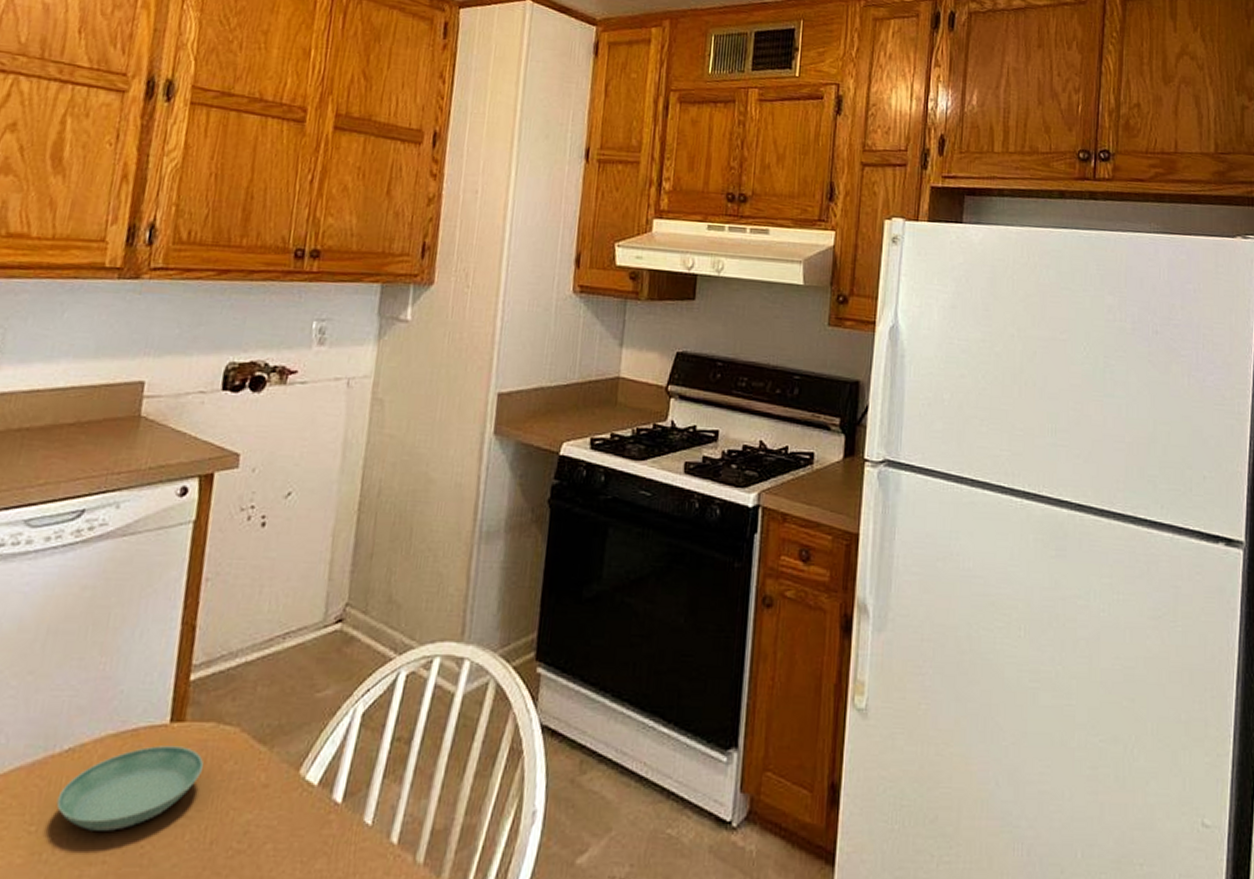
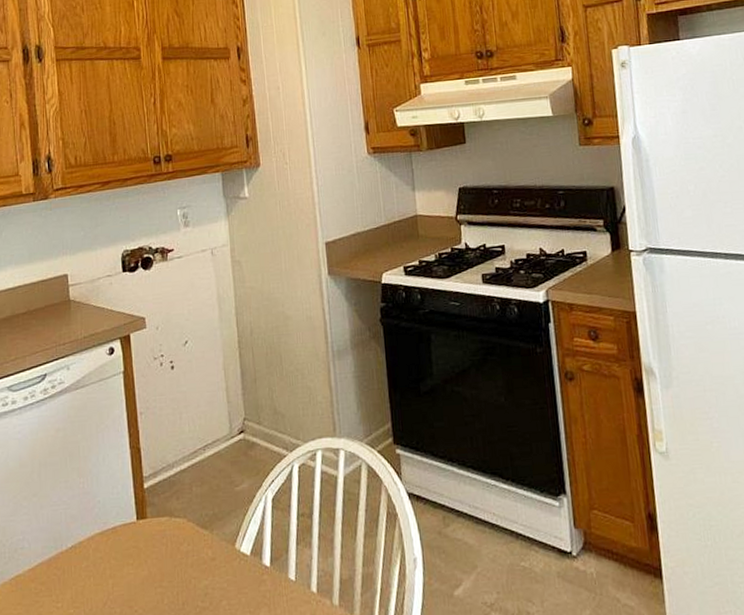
saucer: present [56,746,205,831] -> none [71,536,167,603]

